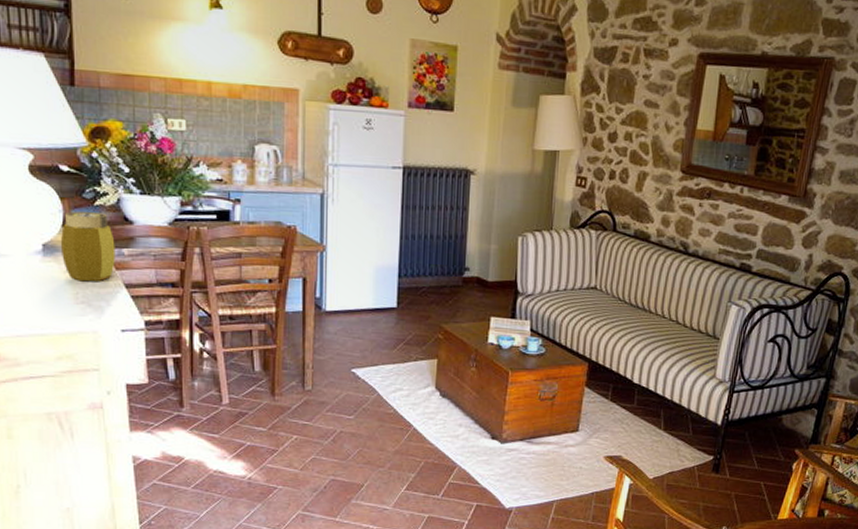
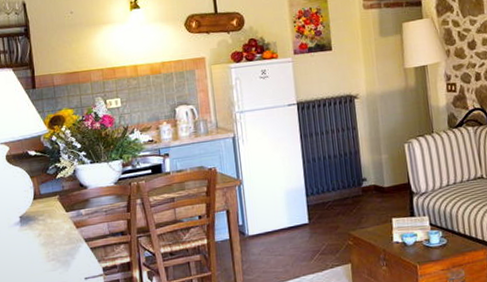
jar: present [61,211,116,282] -> none [33,183,76,242]

